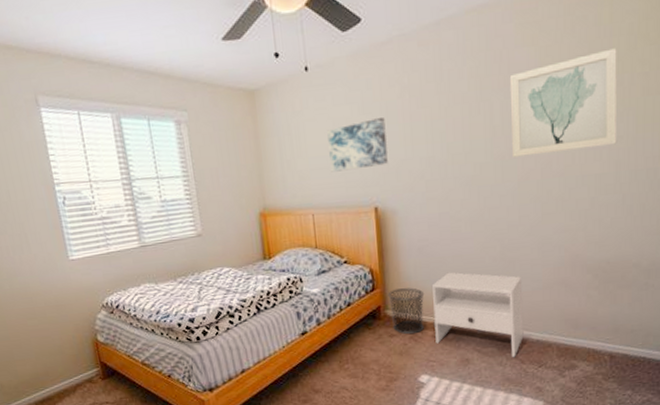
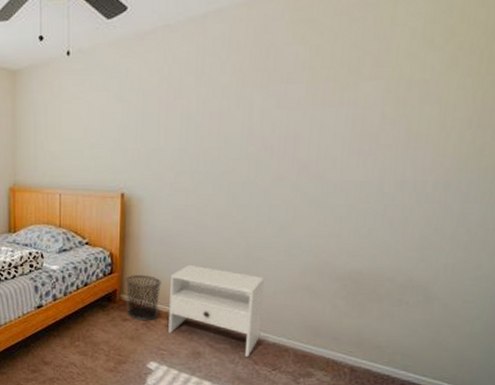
wall art: present [327,118,388,172] -> none [82,106,141,155]
wall art: present [509,48,617,157] -> none [269,52,396,156]

